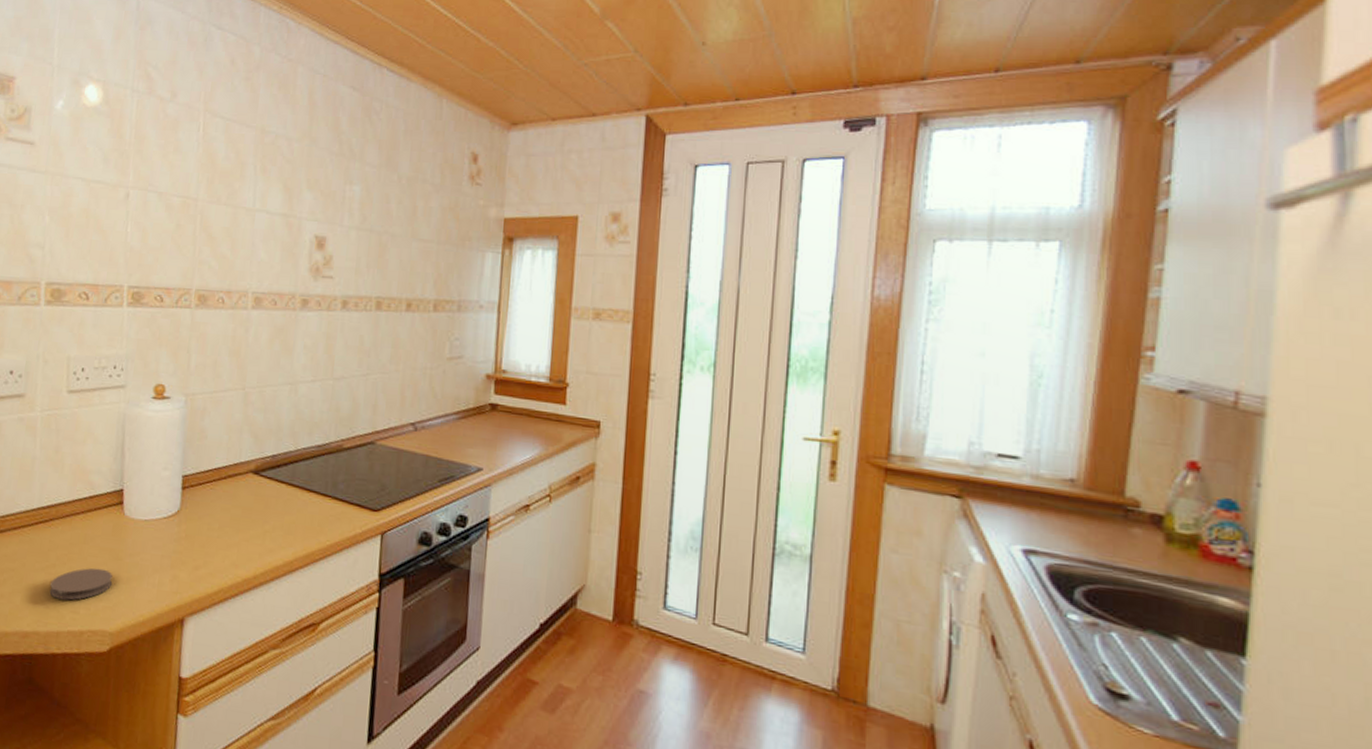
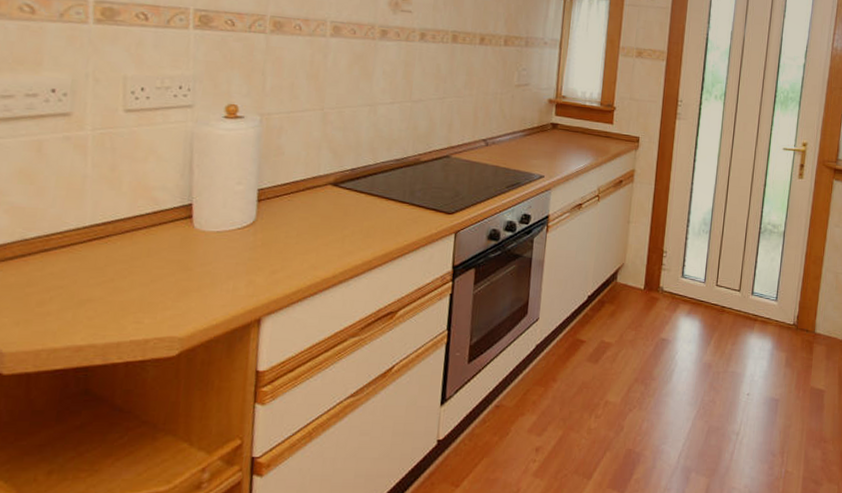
coaster: present [49,568,113,600] -> none [107,279,181,312]

